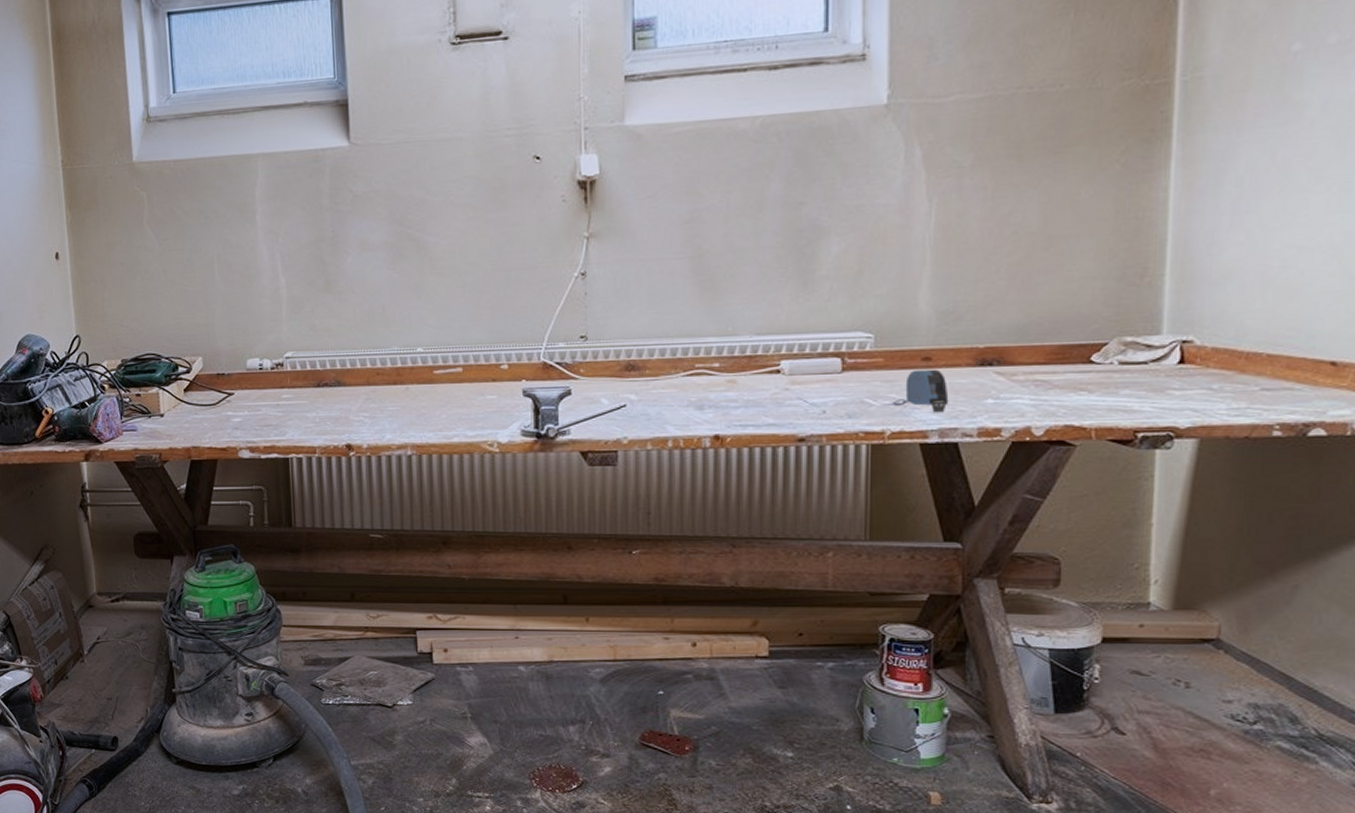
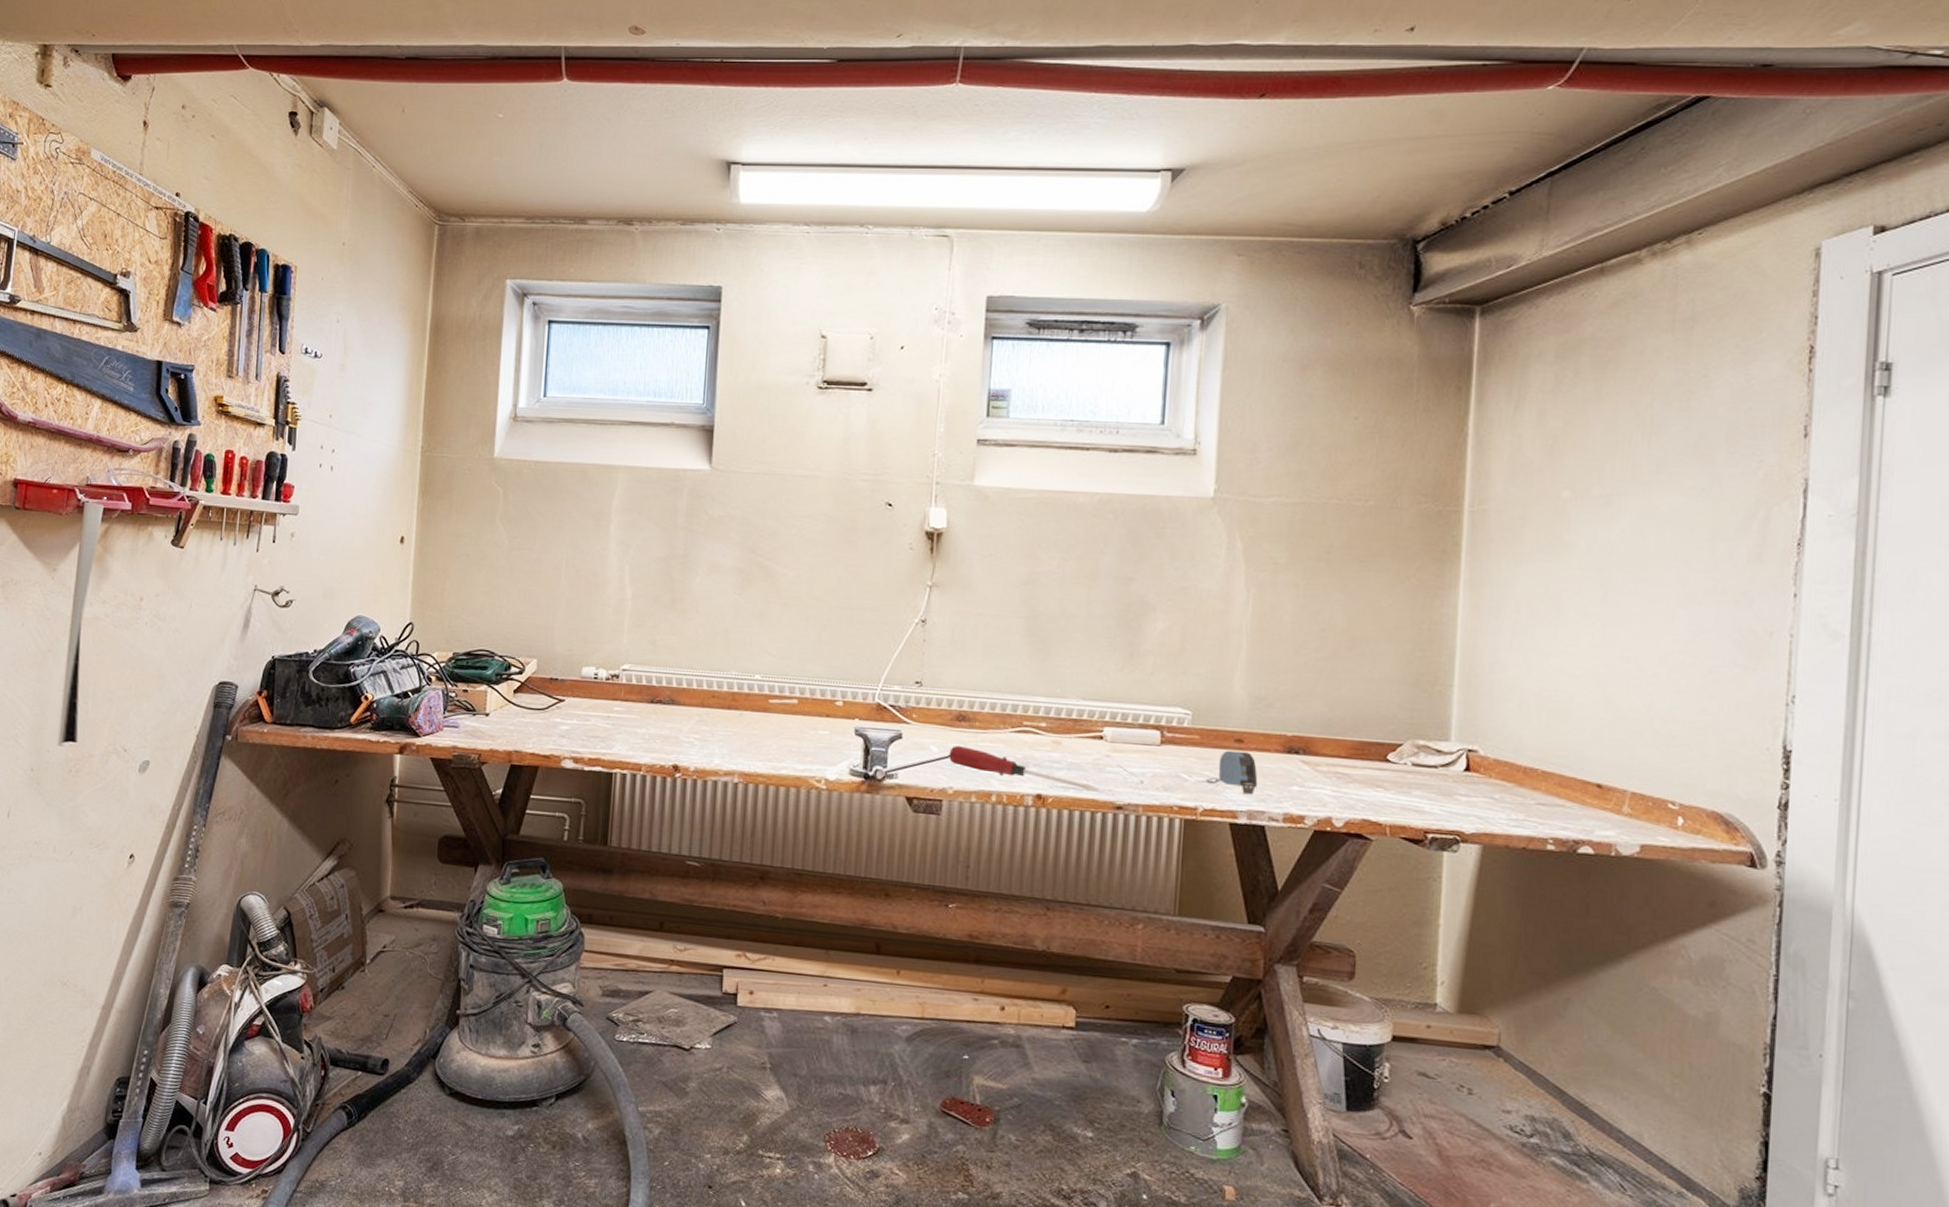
screwdriver: none [621,395,780,427] -> present [949,746,1100,792]

